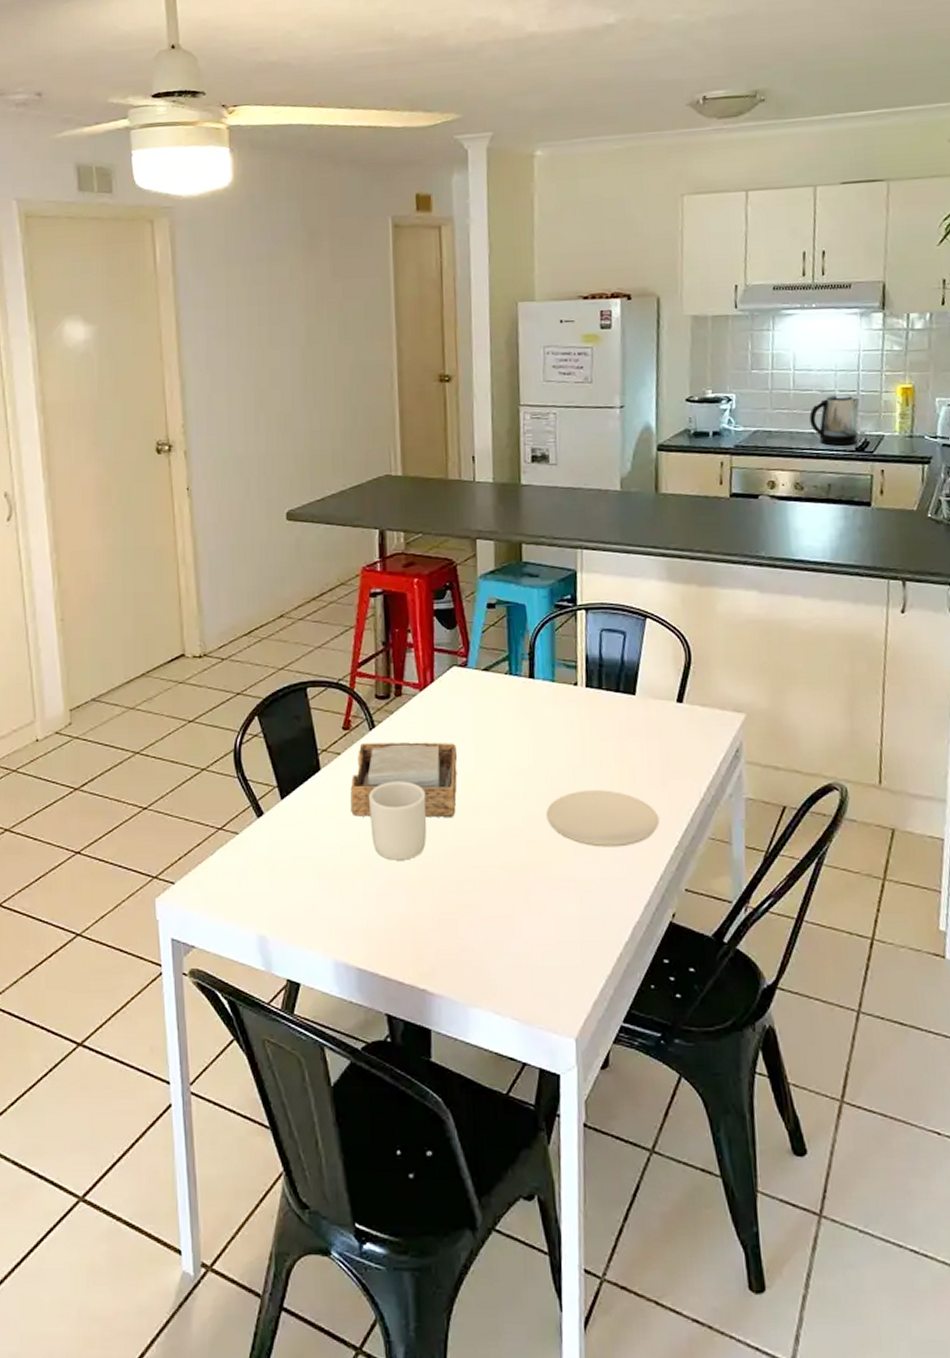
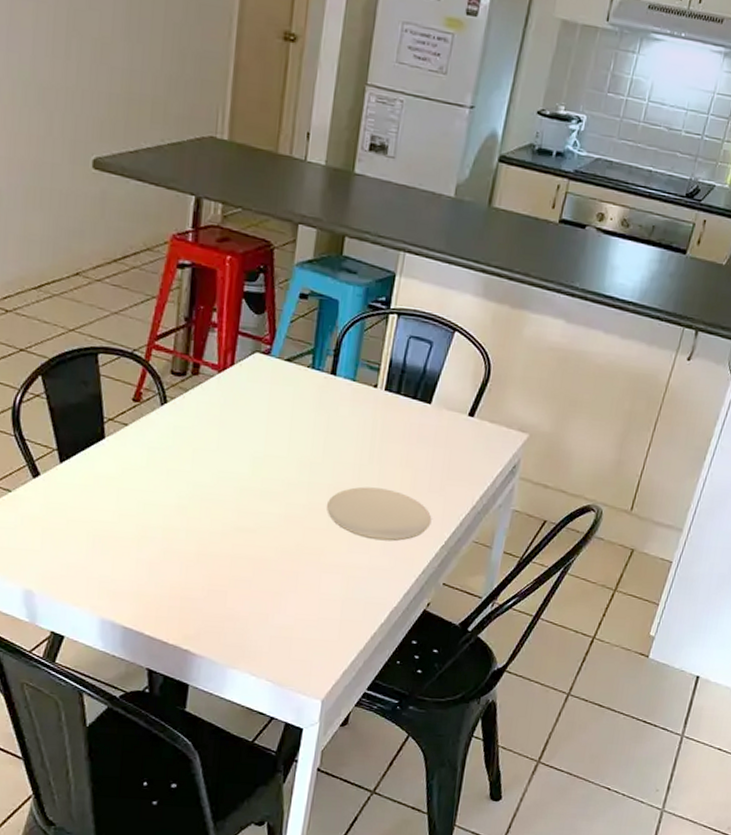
napkin holder: present [350,742,458,818] -> none [133,417,249,499]
mug: present [368,781,427,860] -> none [151,457,212,533]
kettle: present [809,394,860,446] -> none [650,134,702,191]

